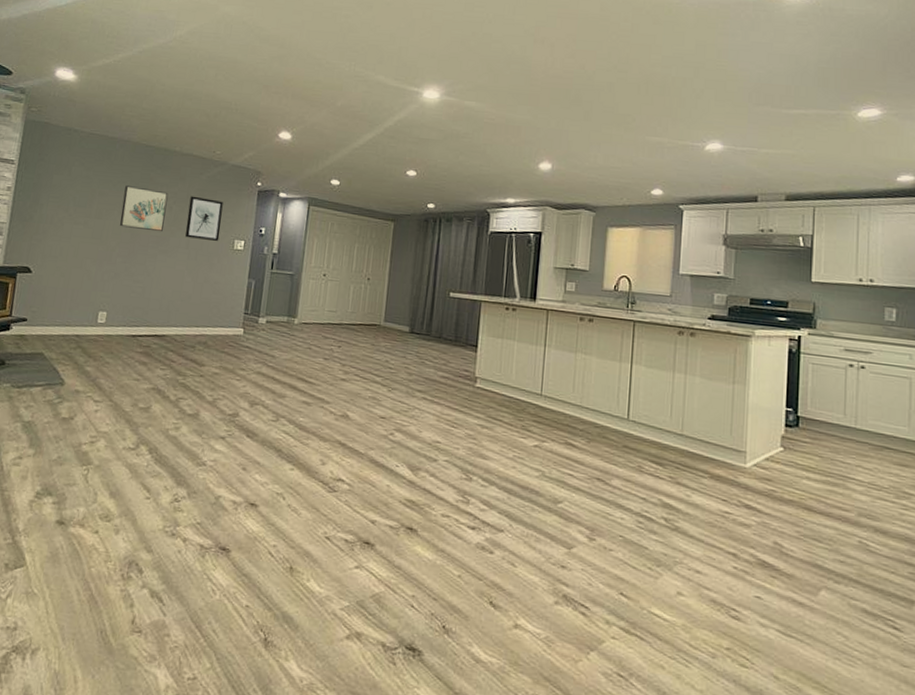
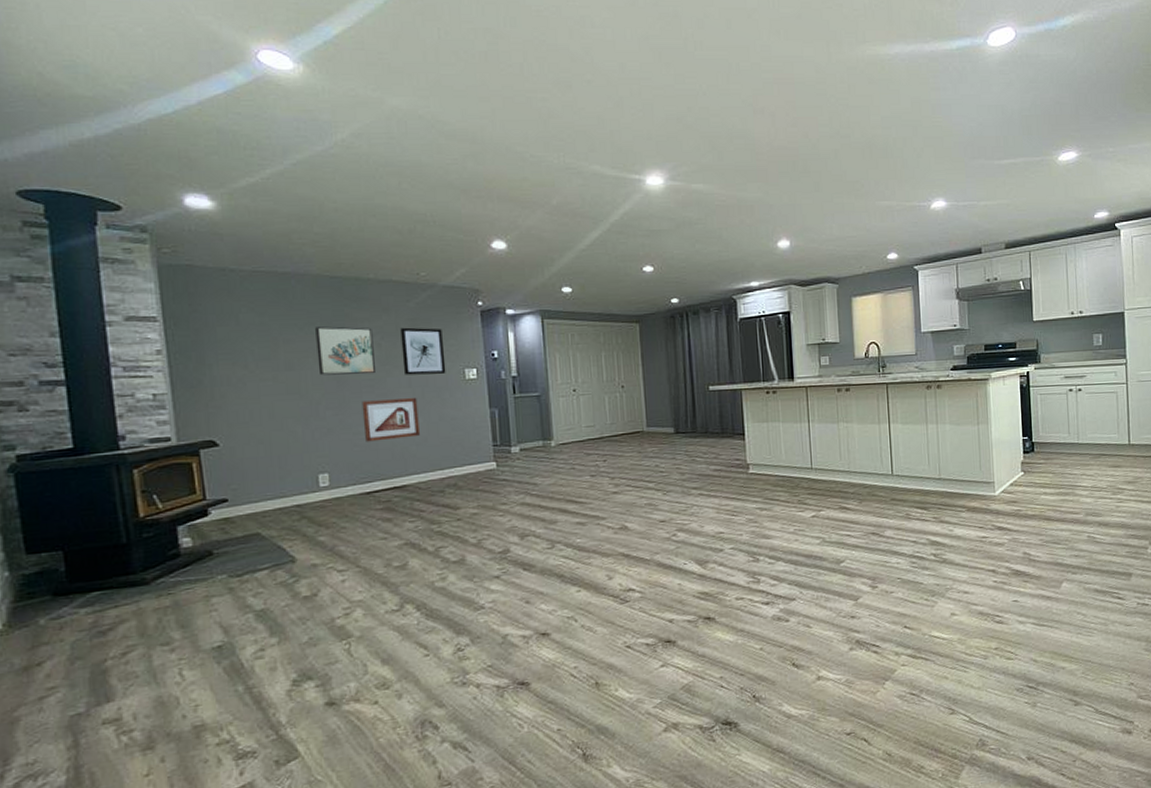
picture frame: none [142,254,191,293] -> present [361,398,420,442]

